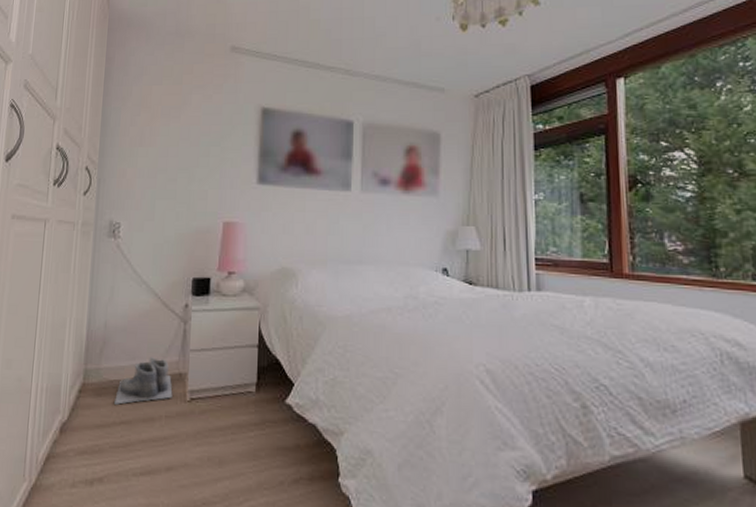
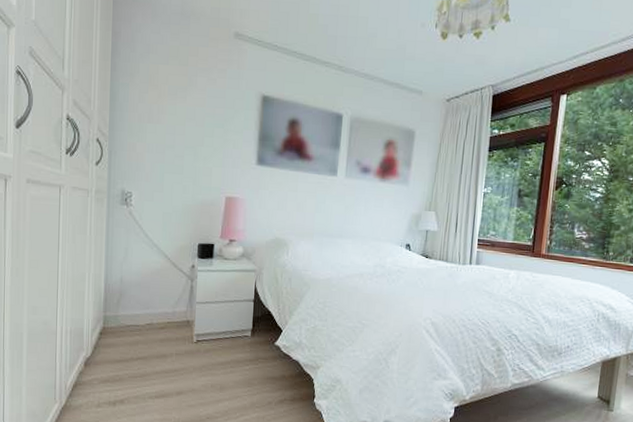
boots: present [114,357,173,405] -> none [132,307,182,344]

